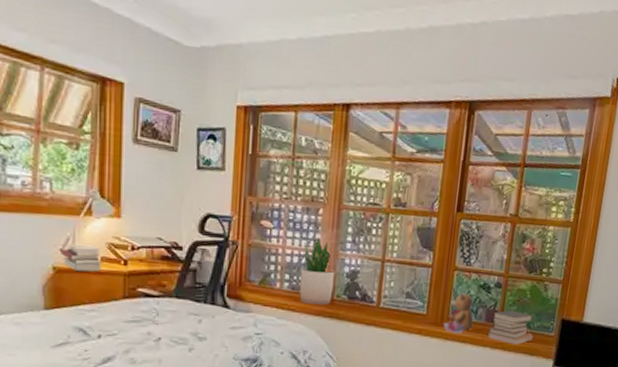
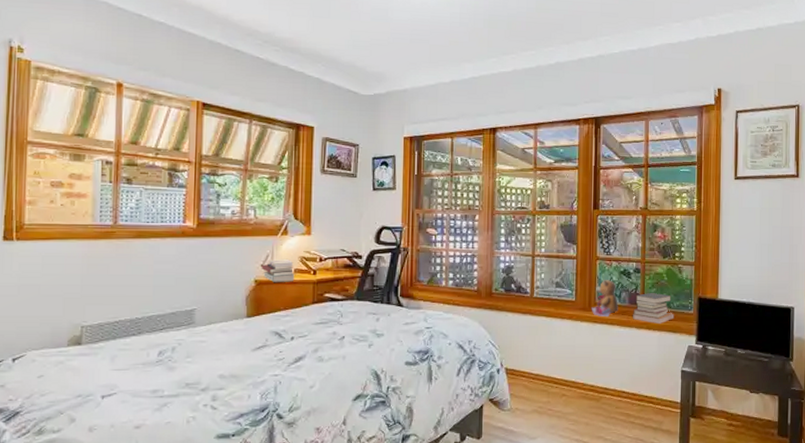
planter: present [299,237,335,305] -> none [462,239,492,298]

